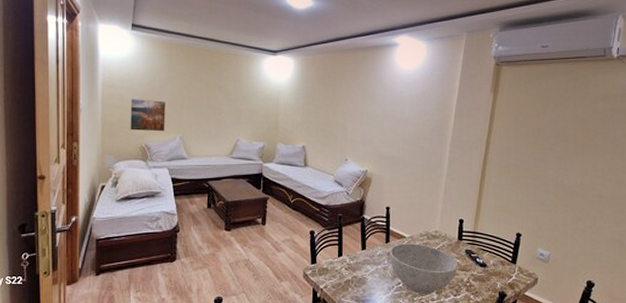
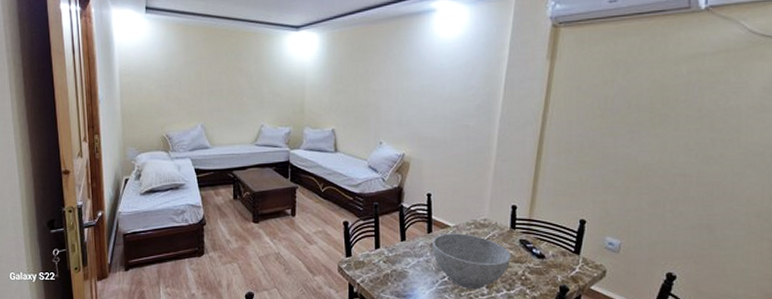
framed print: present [130,99,166,132] -> none [148,86,186,121]

